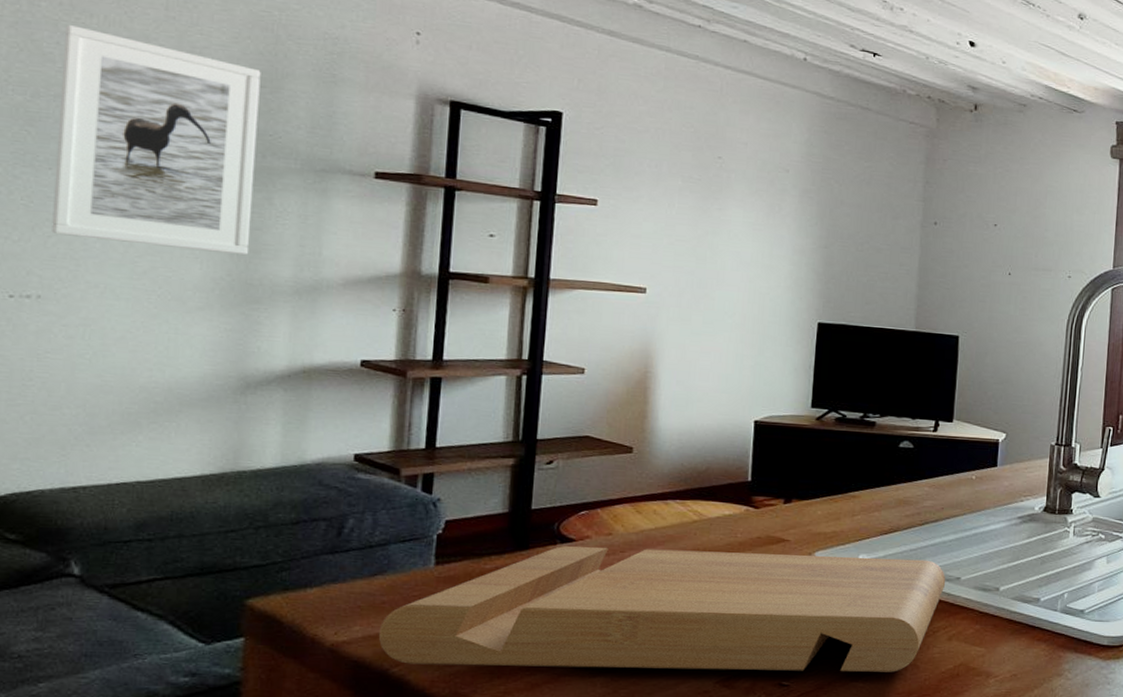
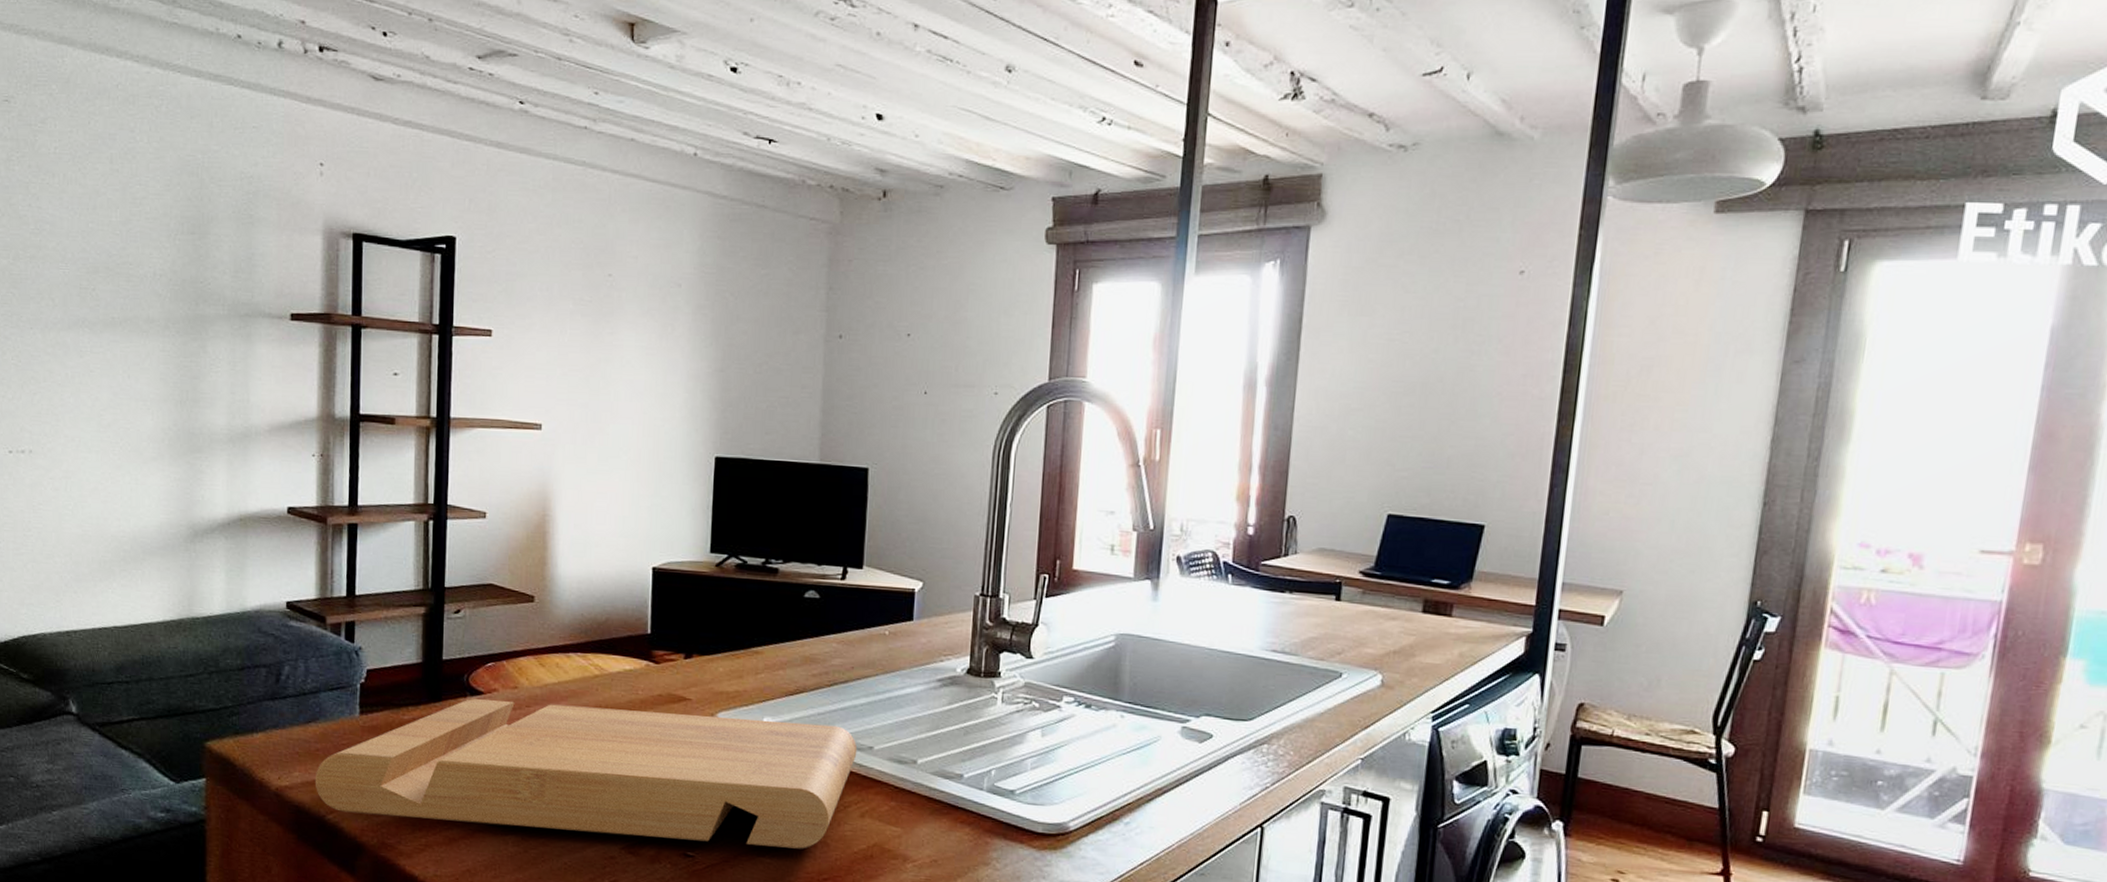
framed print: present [51,25,261,255] -> none [34,187,190,404]

